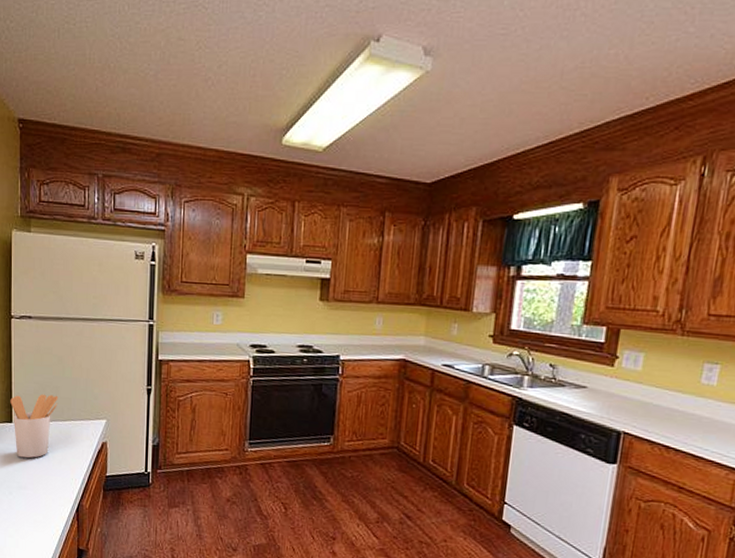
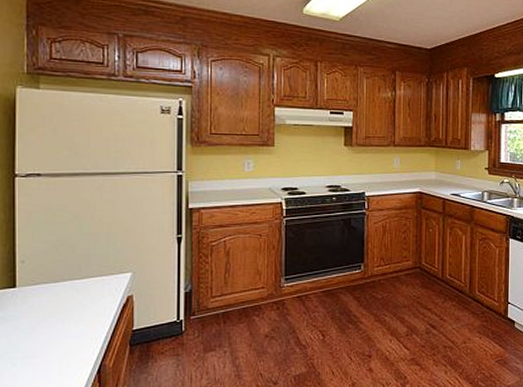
utensil holder: present [10,394,58,458] -> none [13,253,74,324]

